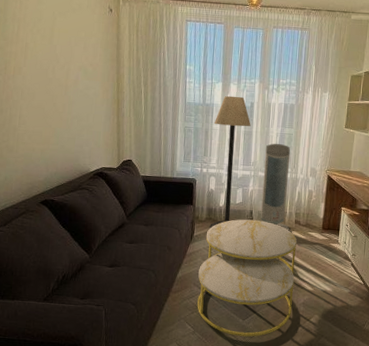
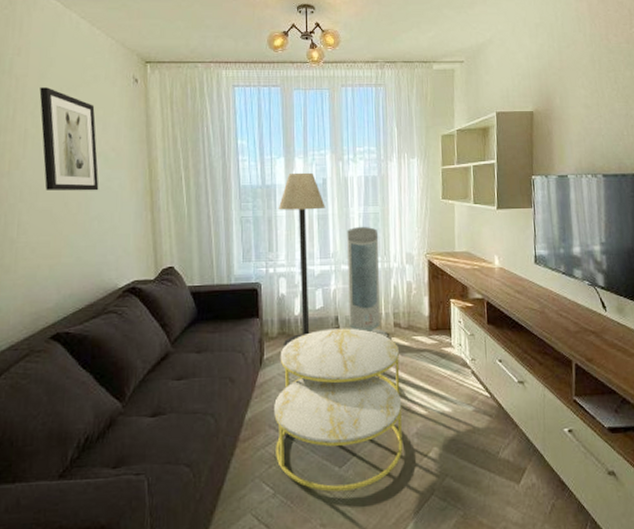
wall art: none [37,10,79,96] -> present [39,87,99,191]

